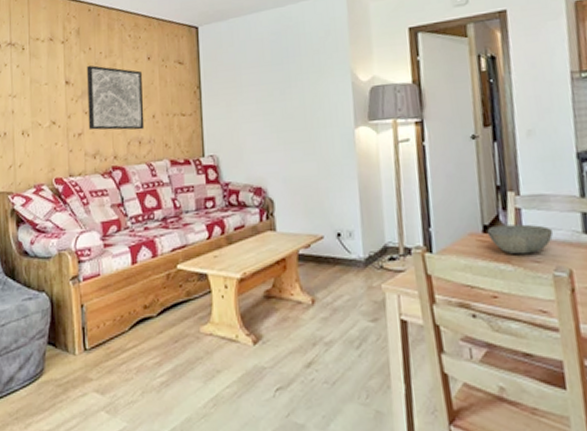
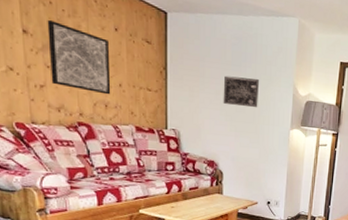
wall art: none [264,73,309,113] -> present [223,75,259,108]

